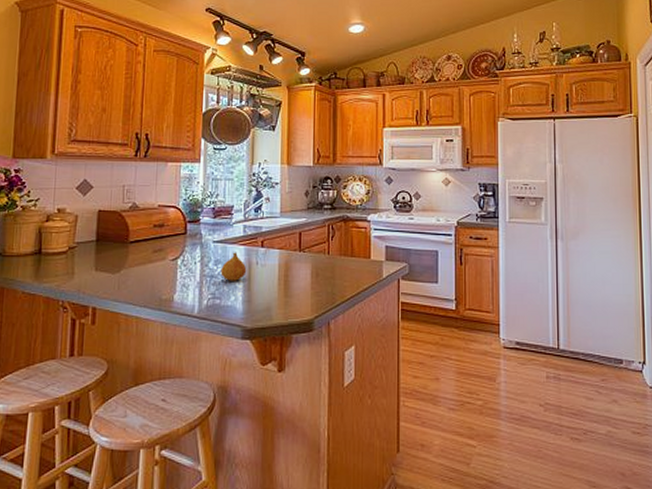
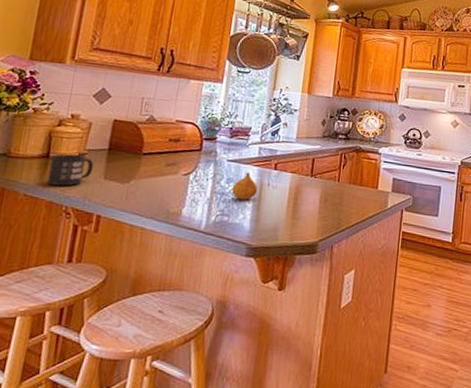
mug: none [42,248,85,281] -> present [47,153,94,186]

